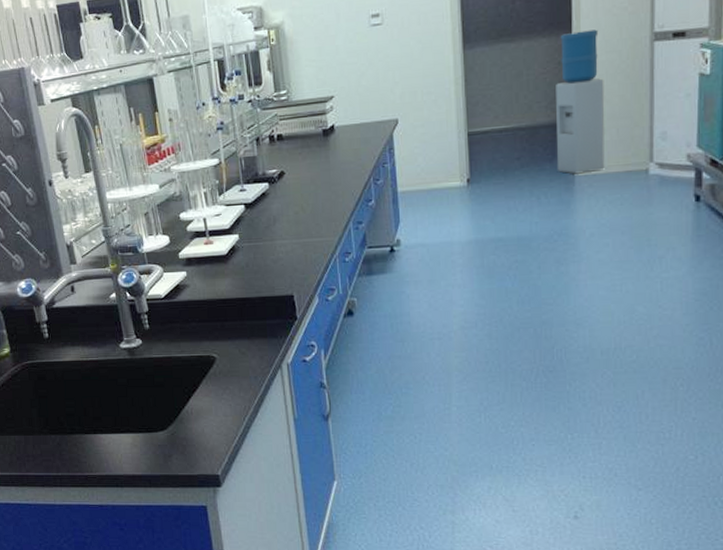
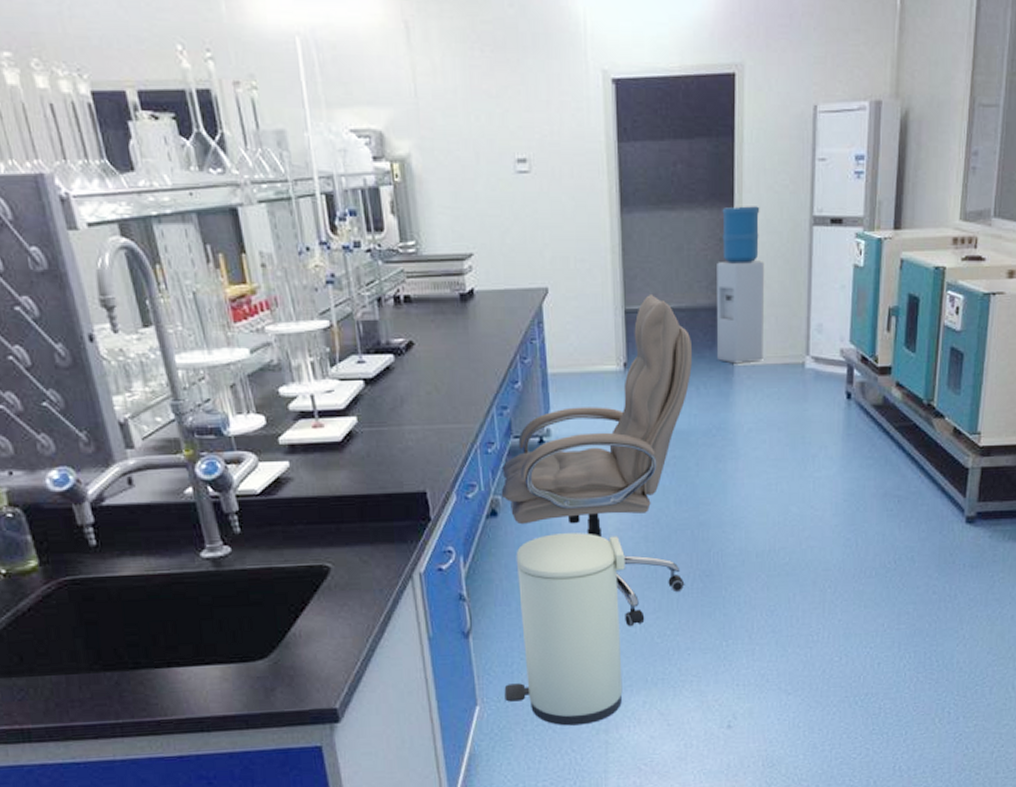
office chair: none [357,116,533,417] -> present [501,293,692,627]
pedal bin: none [359,330,470,505] -> present [504,533,625,726]

